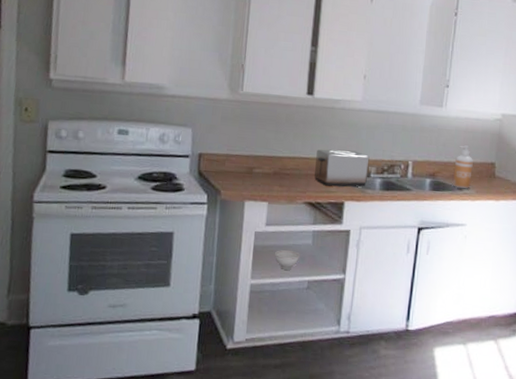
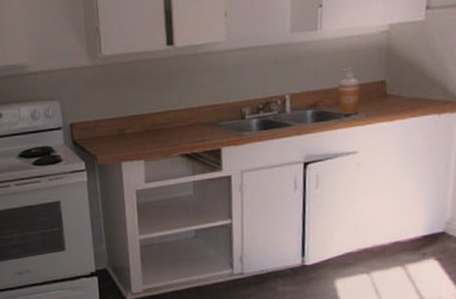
bowl: present [275,249,301,270] -> none [158,203,184,222]
toaster: present [314,149,370,187] -> none [185,94,243,135]

